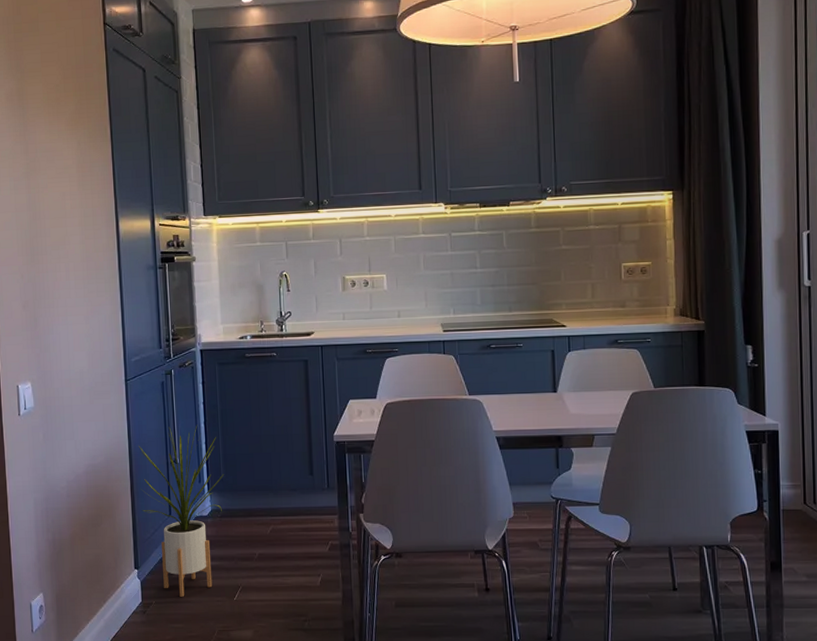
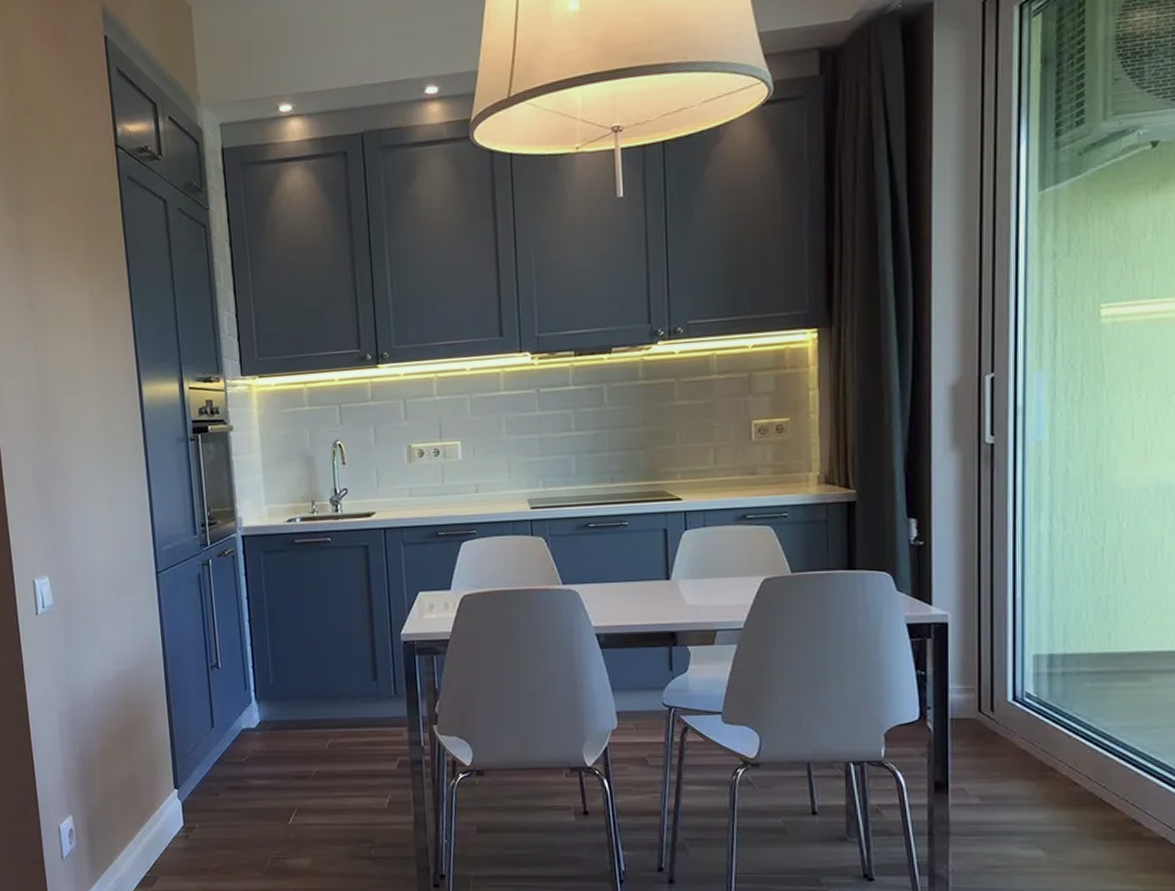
house plant: present [138,424,225,597] -> none [173,623,274,820]

